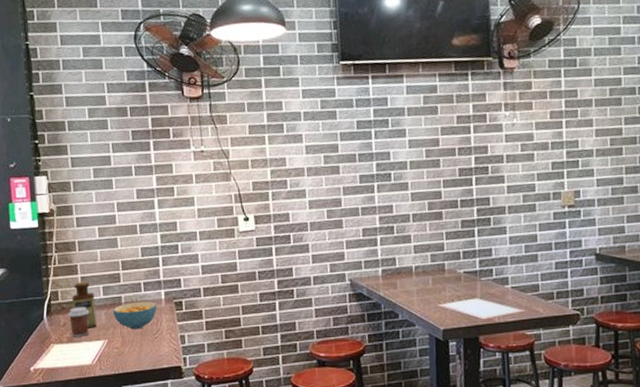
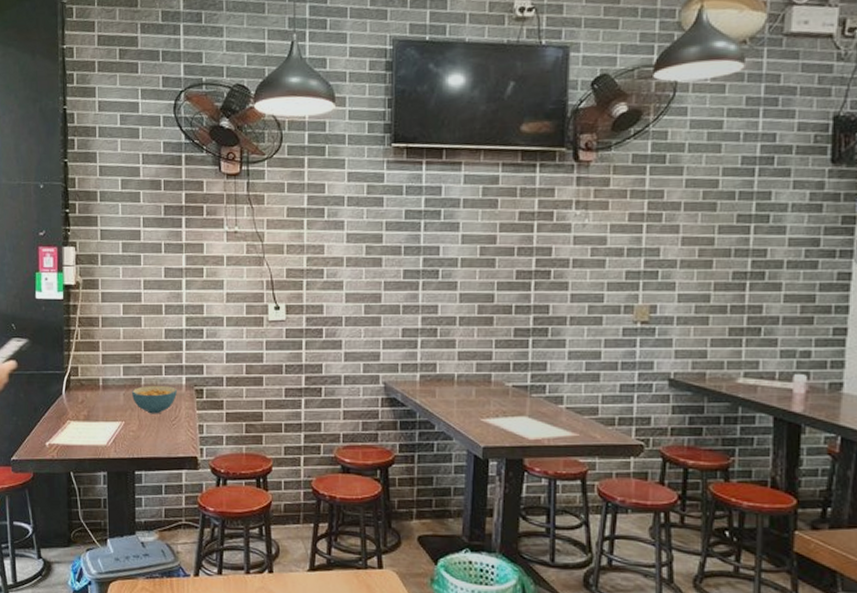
coffee cup: present [68,306,90,337] -> none [86,384,109,416]
bottle: present [71,280,97,329] -> none [91,358,115,408]

